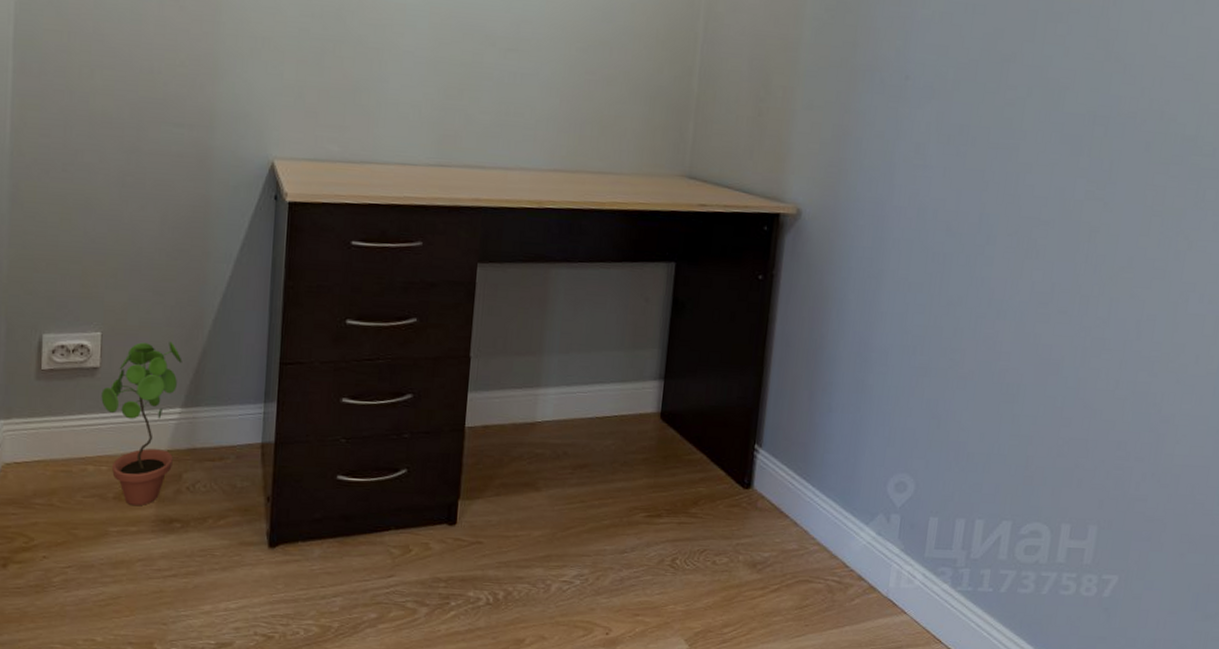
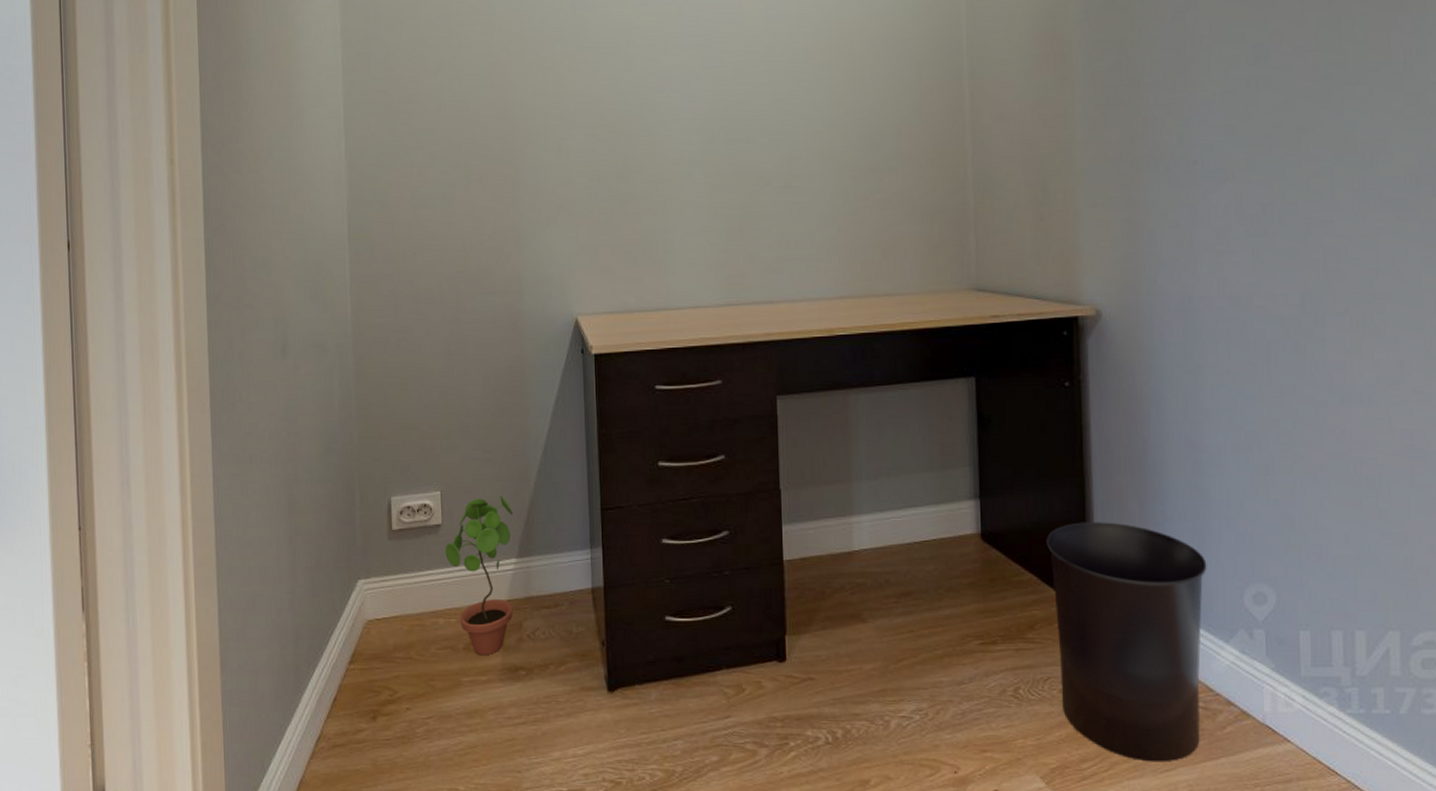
waste bin: none [713,408,861,629] -> present [1046,522,1207,762]

